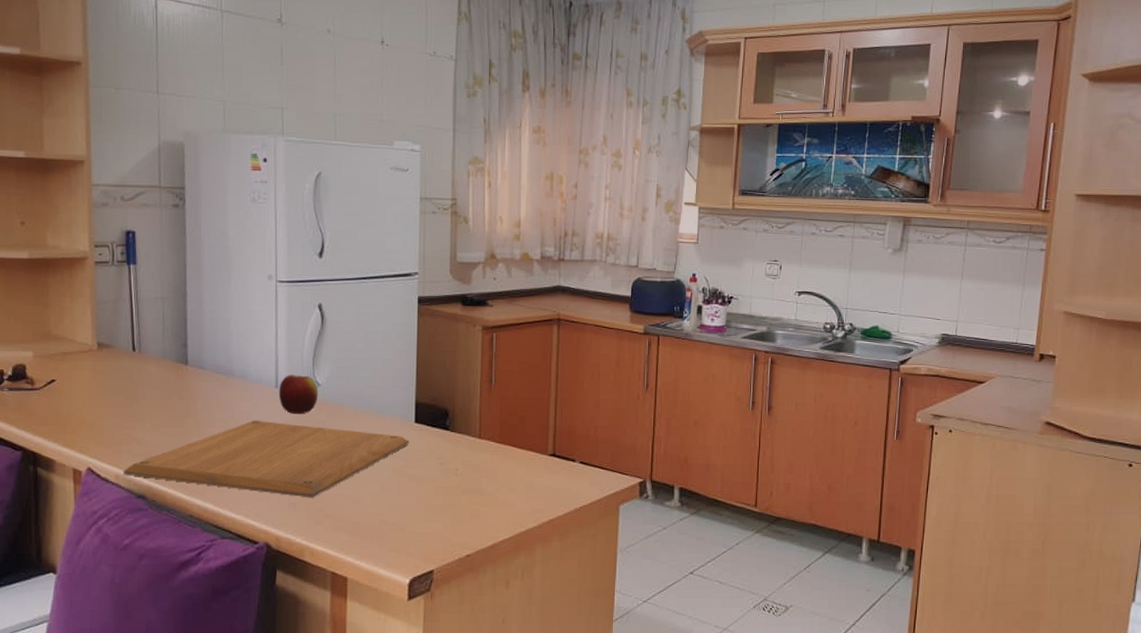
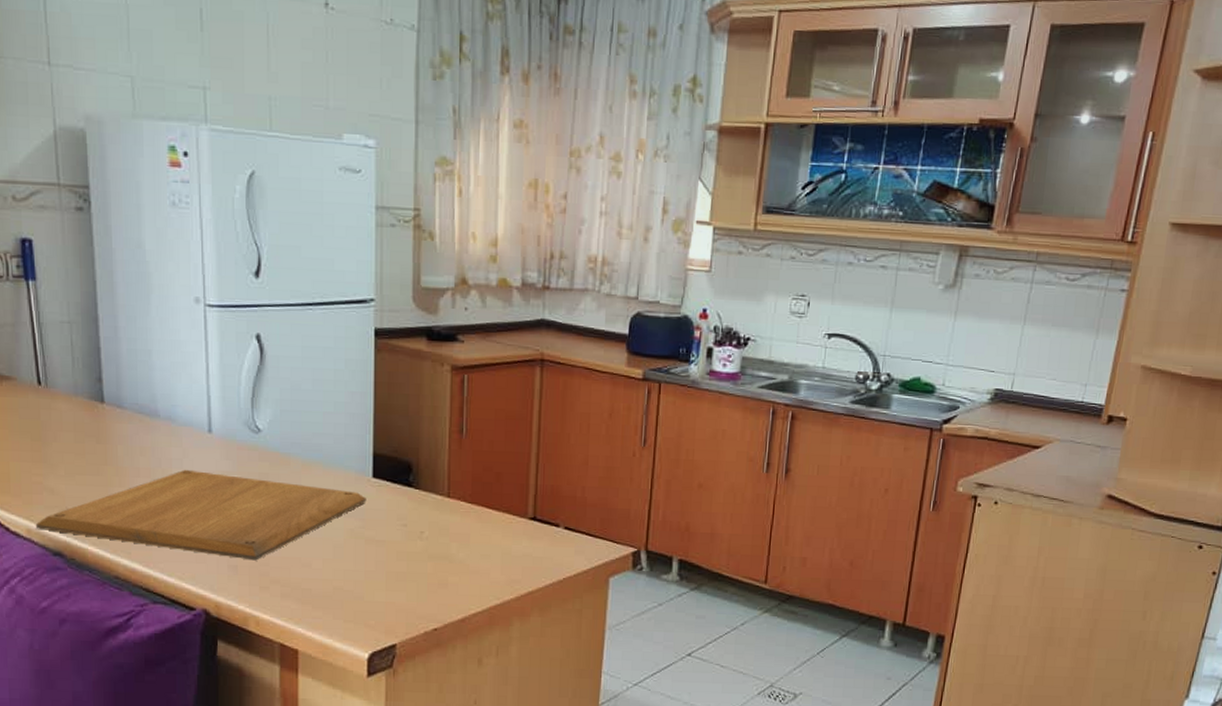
apple: present [278,375,319,415] -> none [212,418,260,465]

